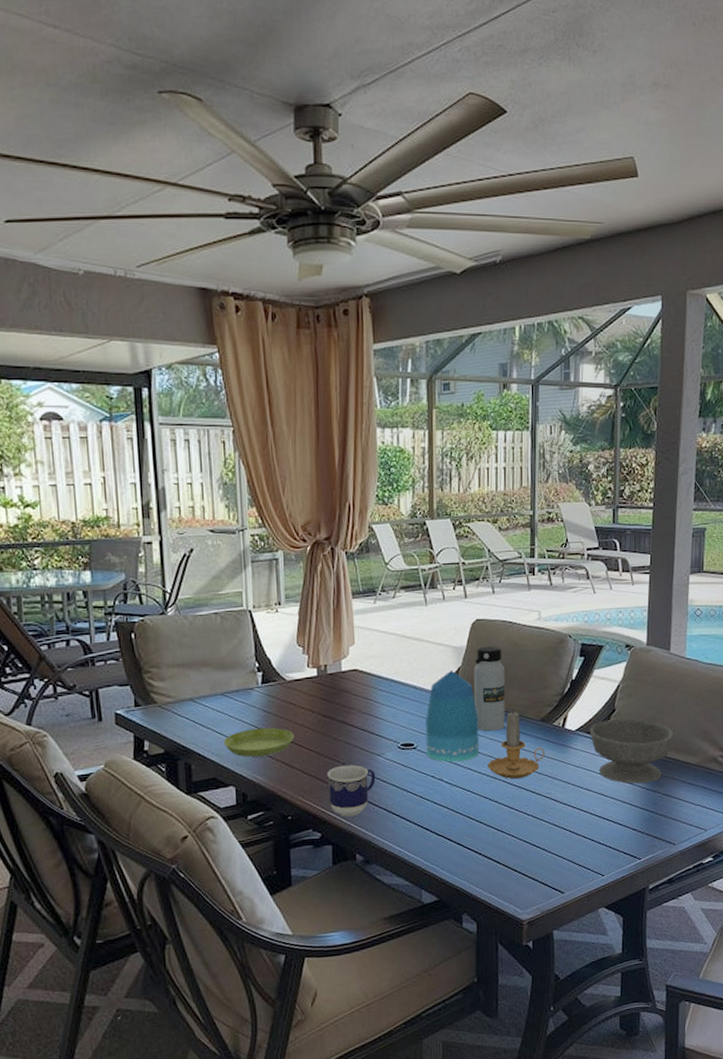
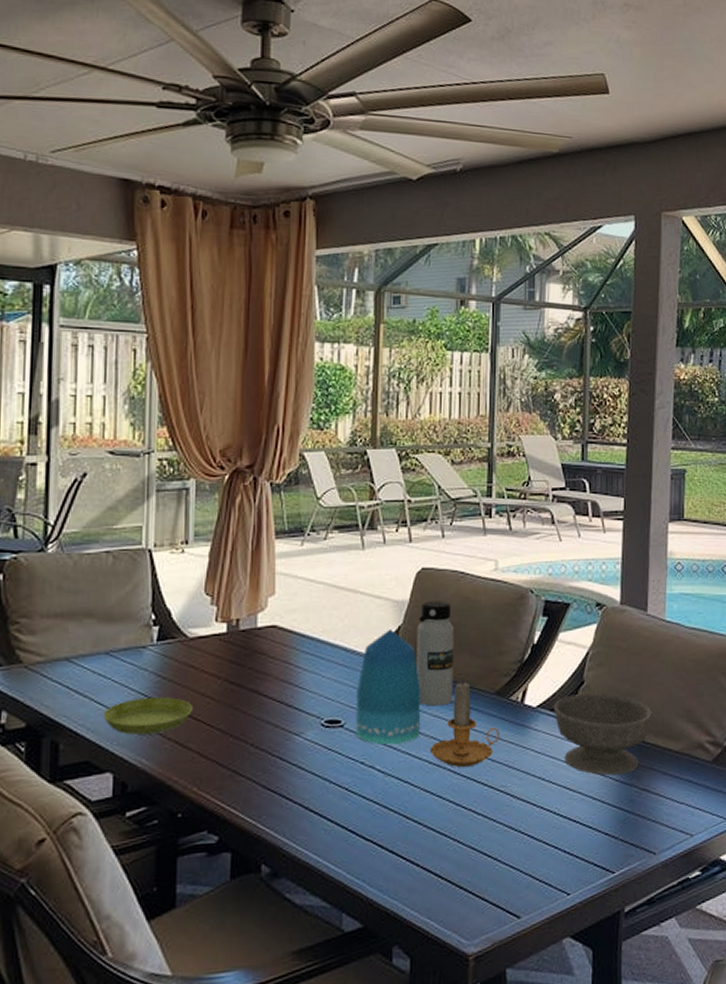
cup: present [327,764,376,817] -> none [231,746,292,815]

